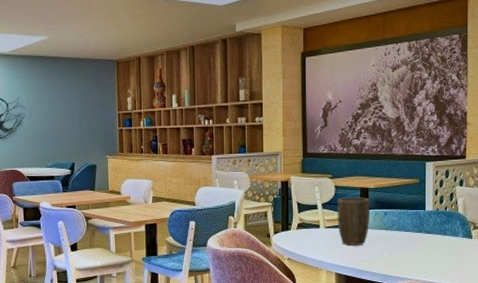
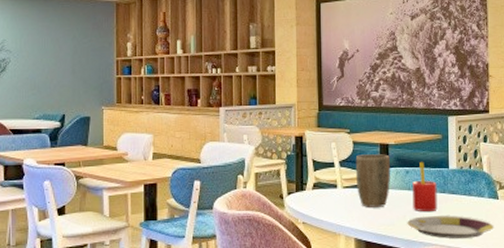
plate: none [384,253,467,274] -> present [407,216,494,239]
straw: none [390,203,414,250] -> present [412,161,438,212]

